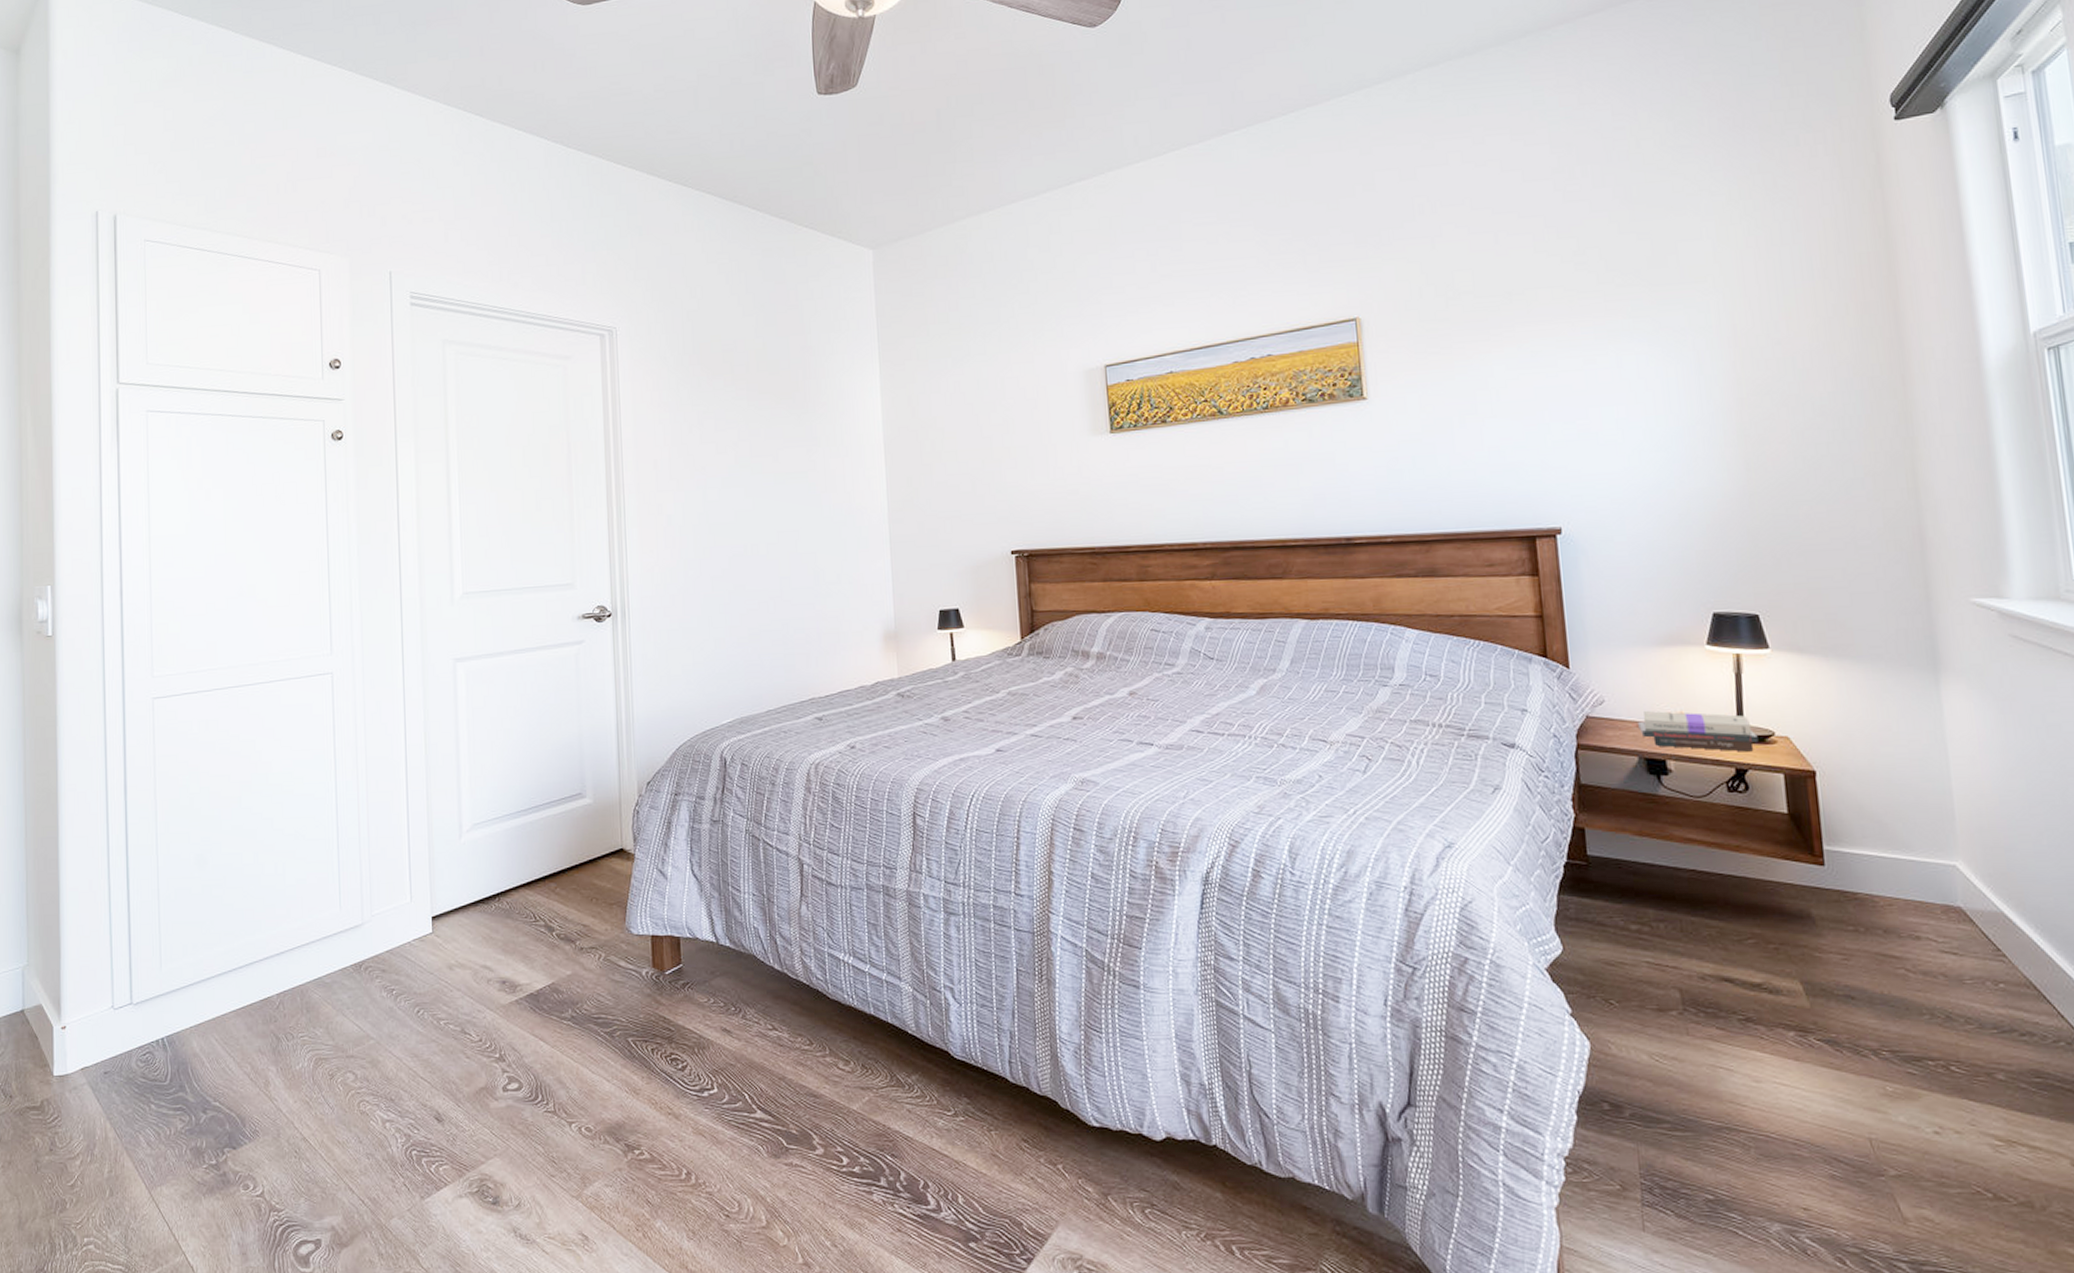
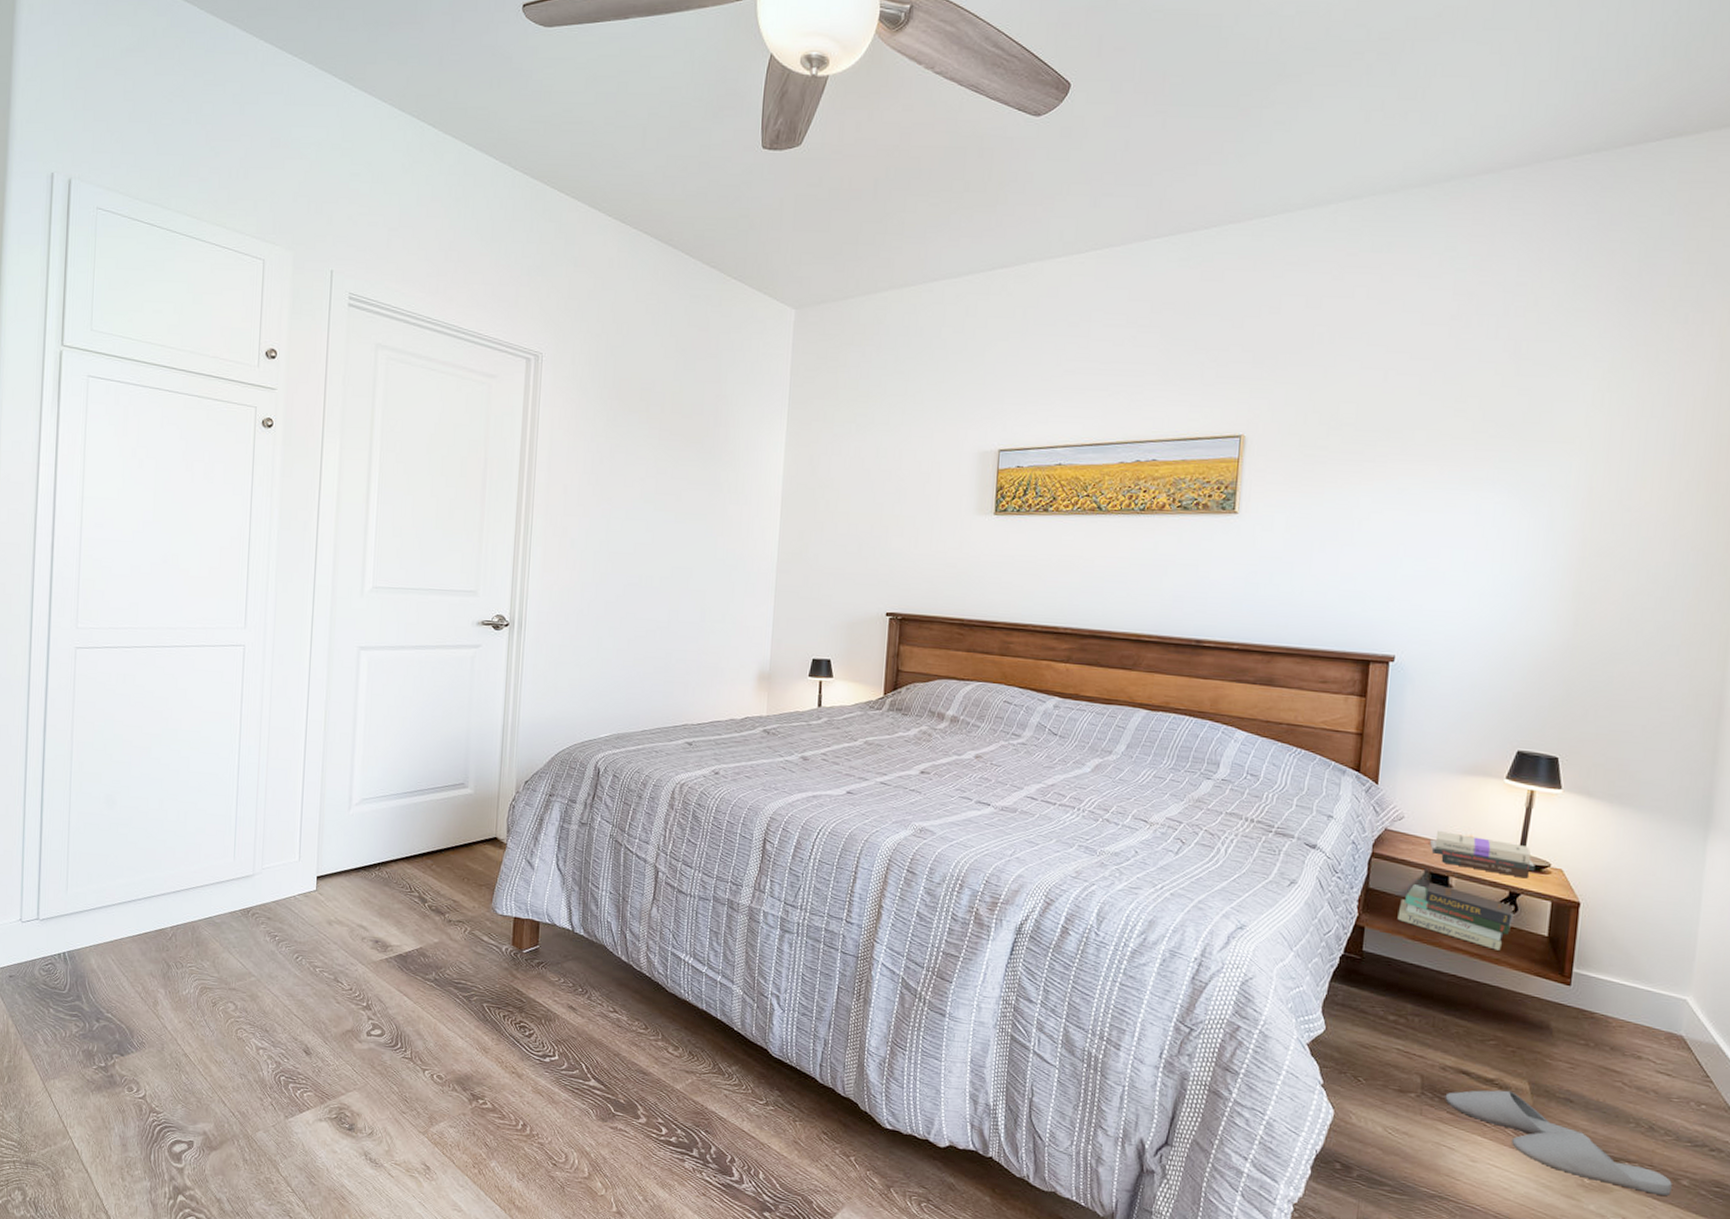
books: none [1618,768,1746,836] -> present [1397,882,1514,951]
slippers: none [1710,994,1988,1094] -> present [1445,1090,1672,1196]

